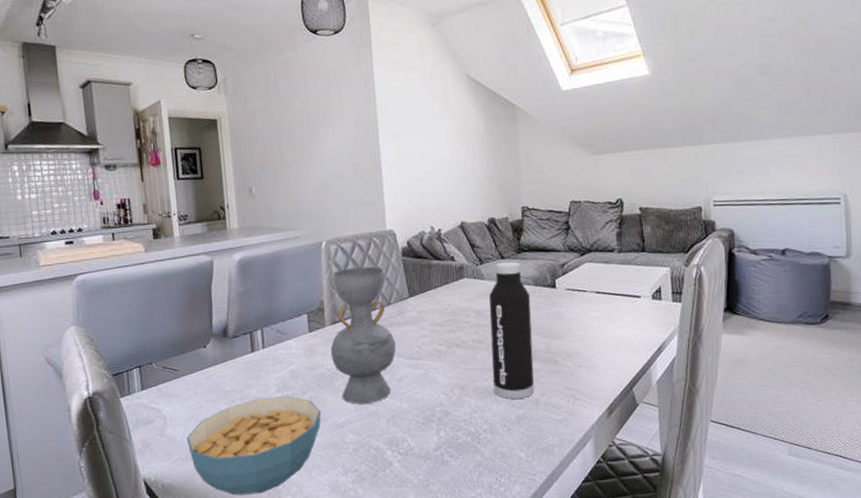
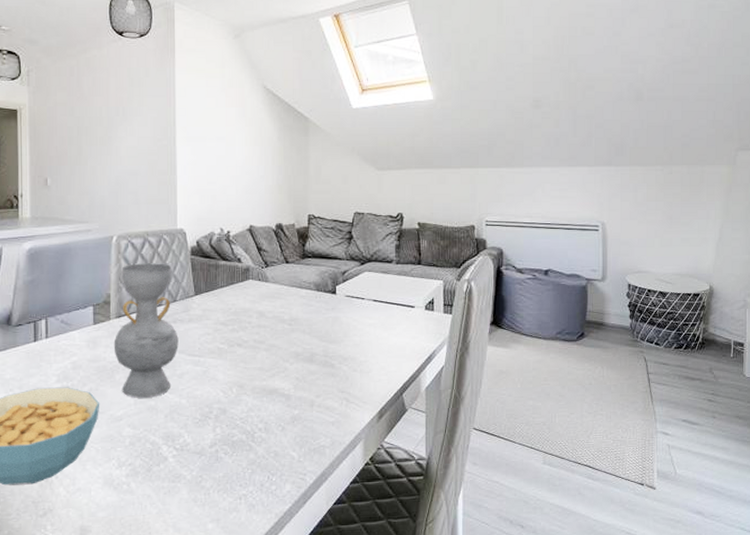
water bottle: present [489,261,534,399] -> none [270,266,312,399]

